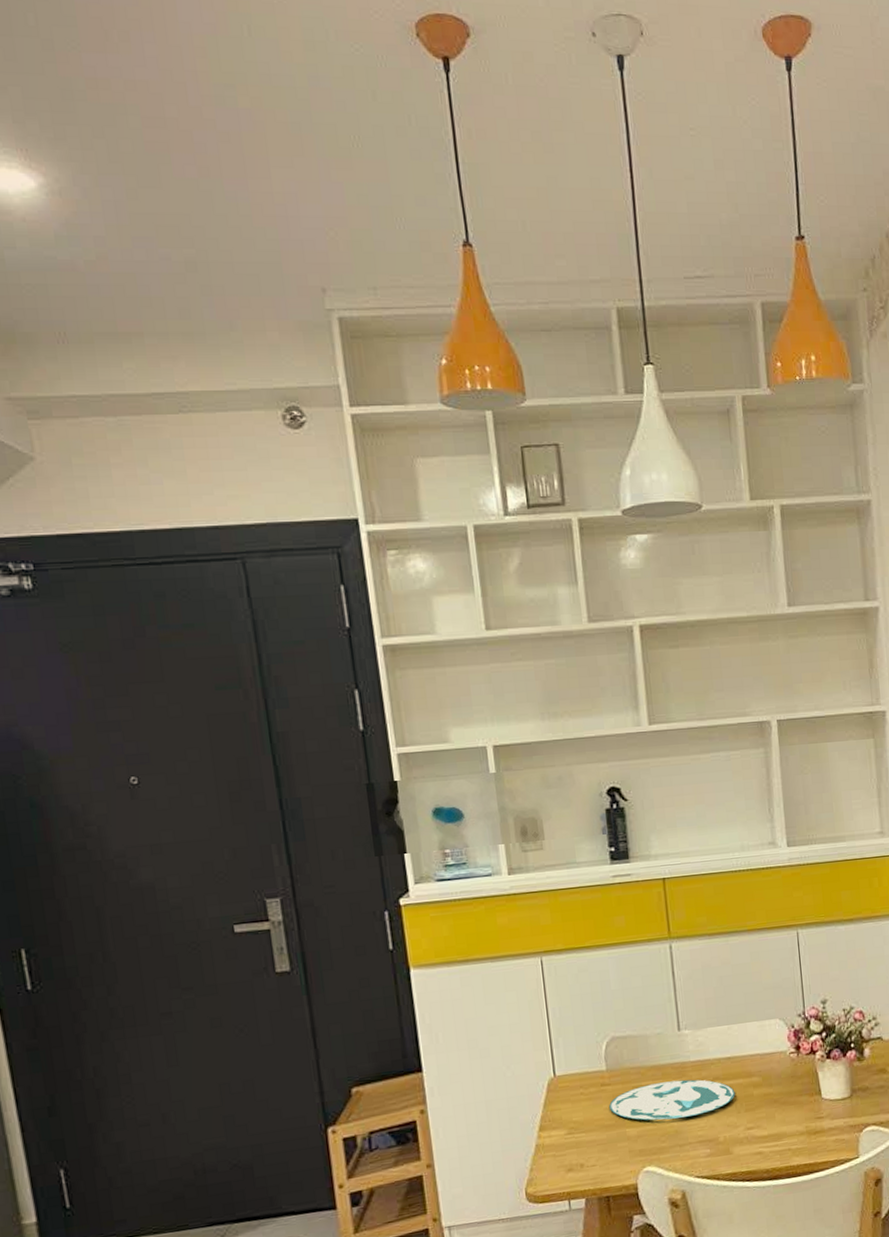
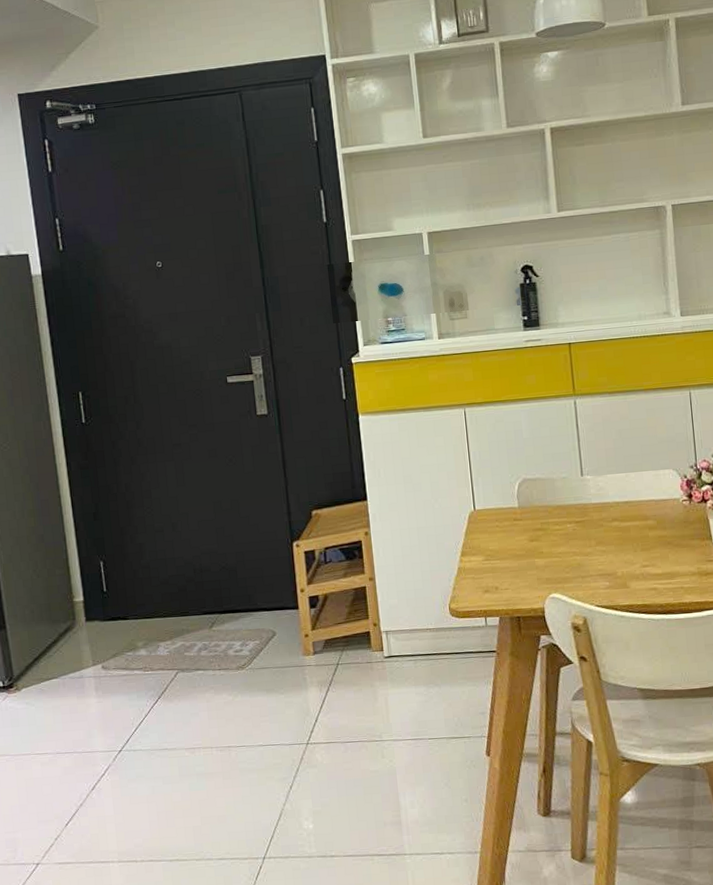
plate: present [609,1079,735,1121] -> none [520,519,632,554]

